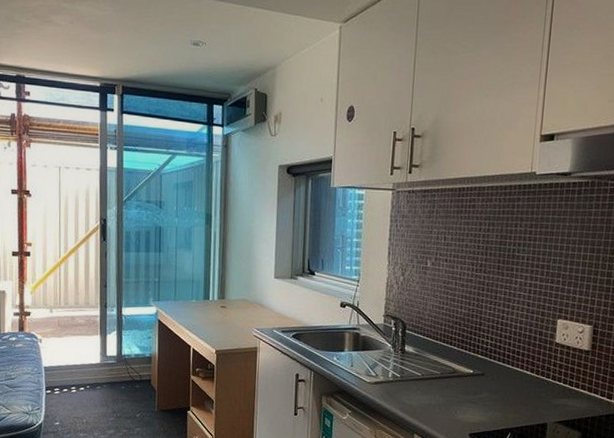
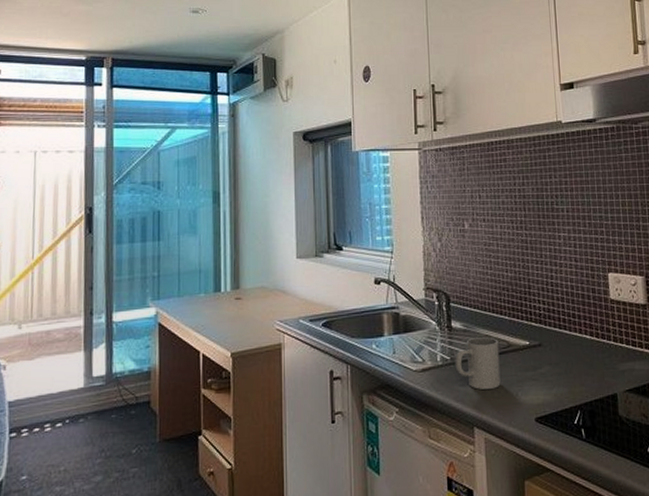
mug: none [404,361,445,406] -> present [455,337,501,390]

